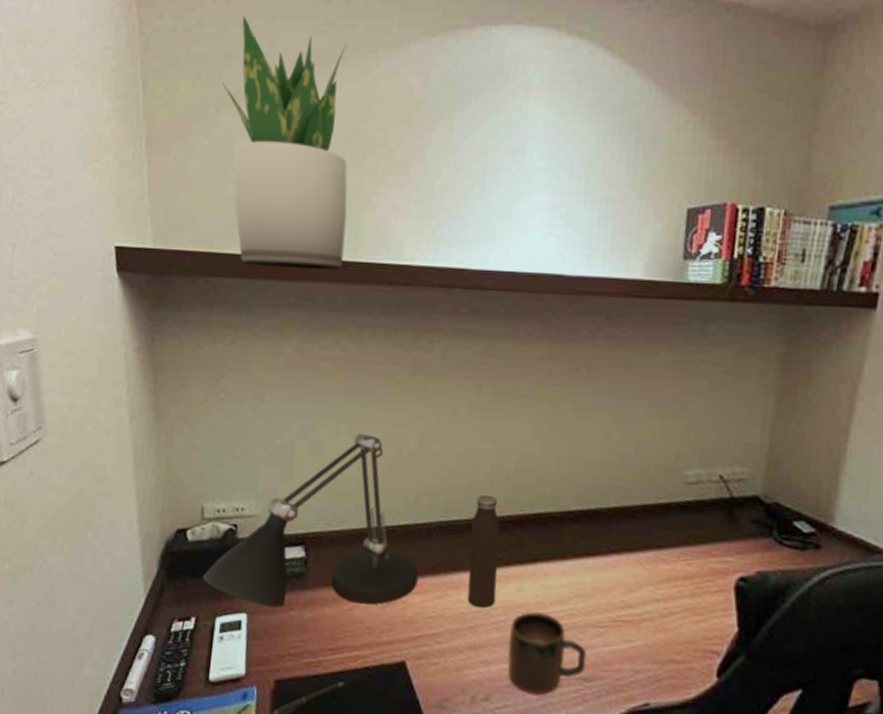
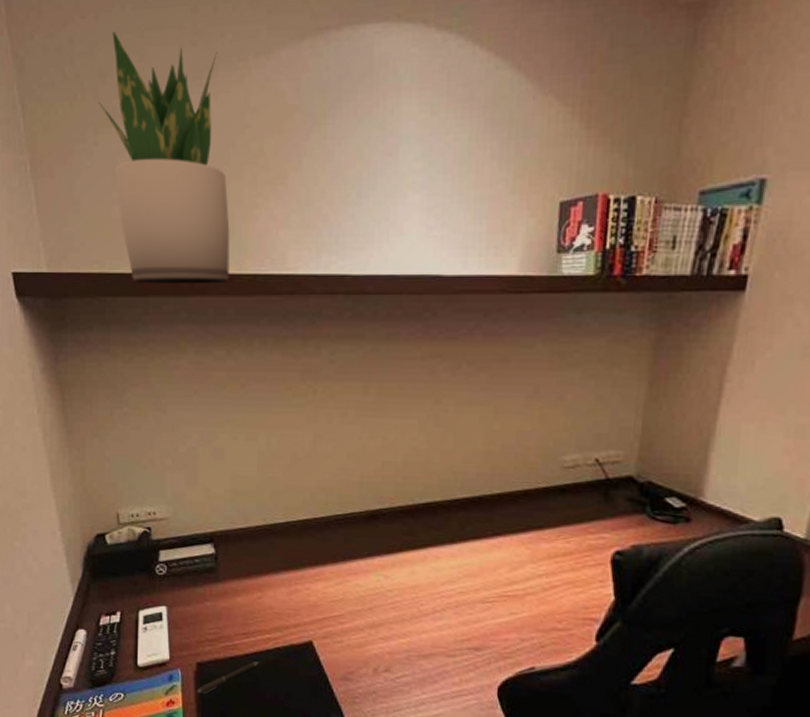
desk lamp: present [202,432,419,608] -> none [123,437,319,600]
water bottle: present [467,494,500,608] -> none [365,488,392,591]
mug: present [507,611,587,695] -> none [404,591,477,665]

